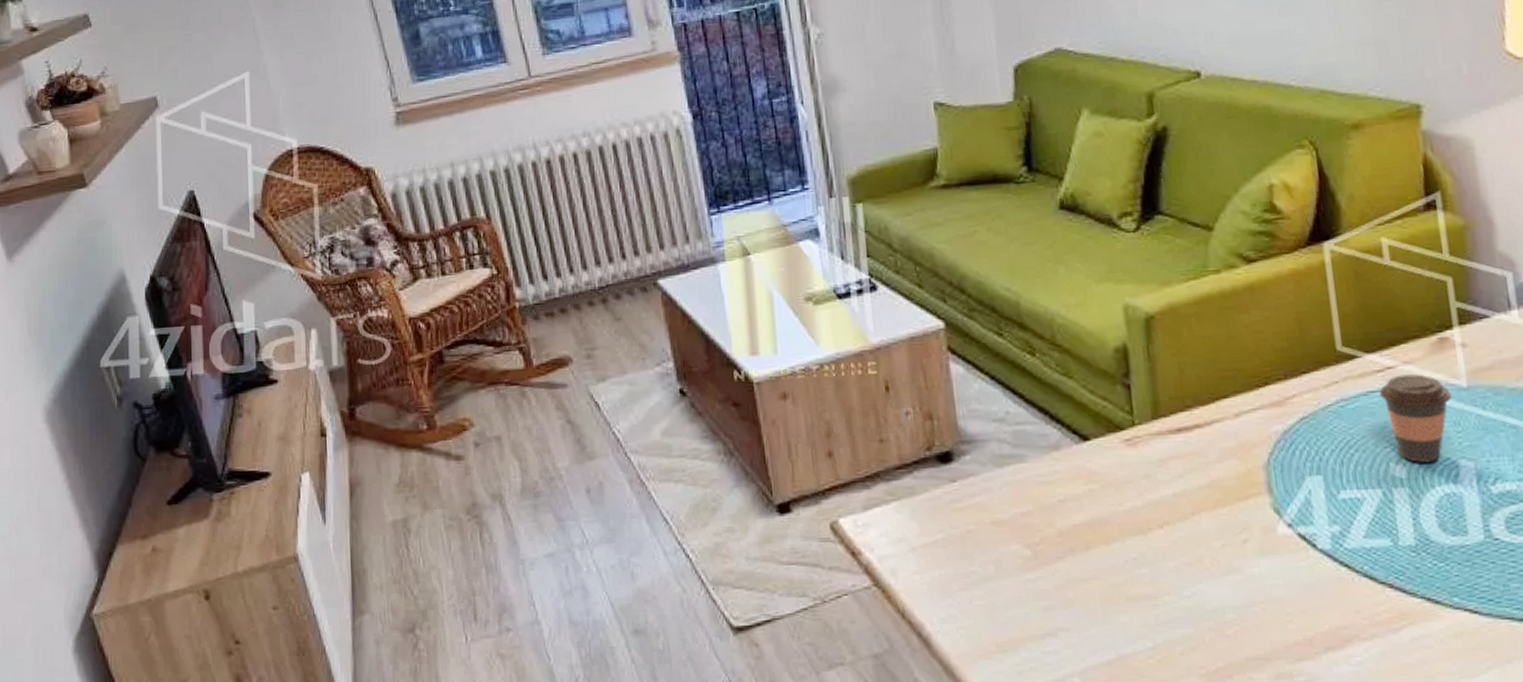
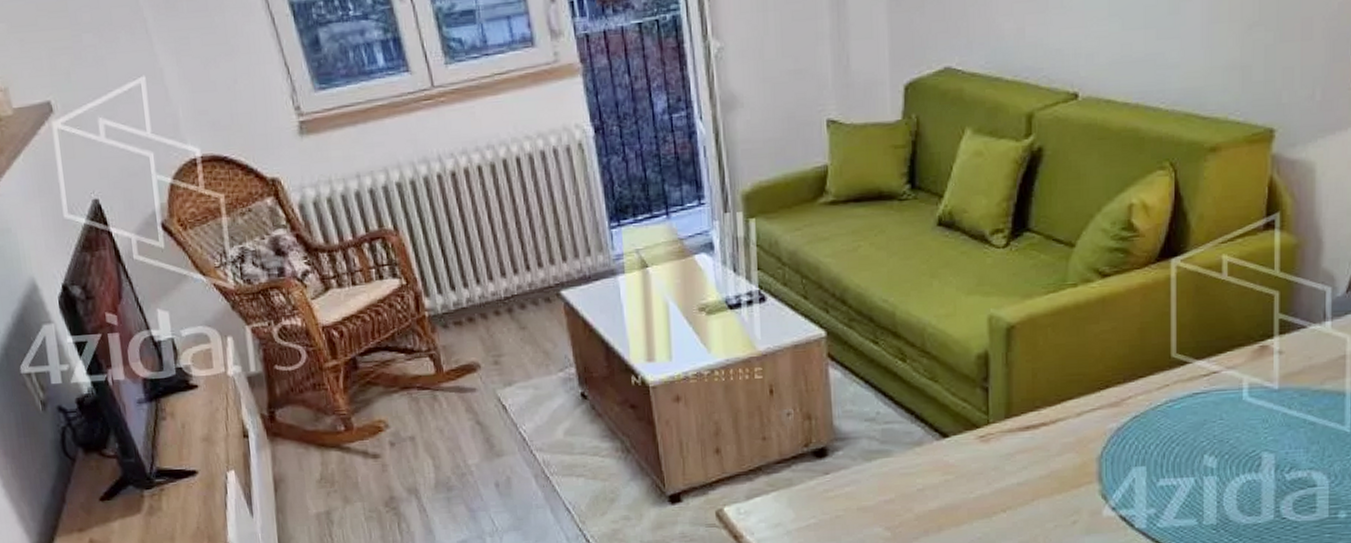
coffee cup: present [1378,374,1452,463] -> none [1202,378,1265,455]

